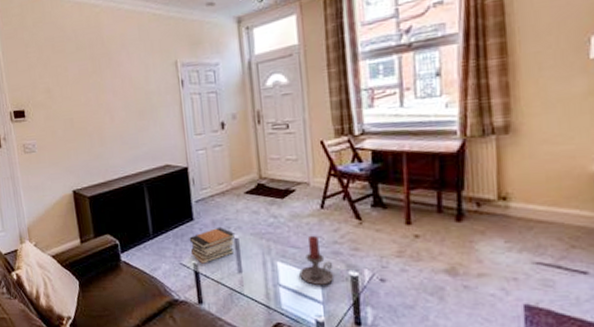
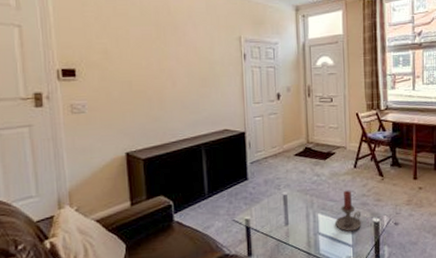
book stack: present [189,226,236,264] -> none [242,185,285,219]

